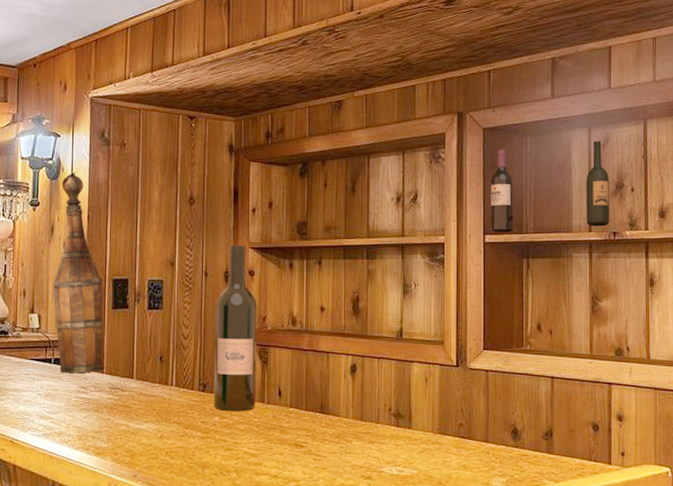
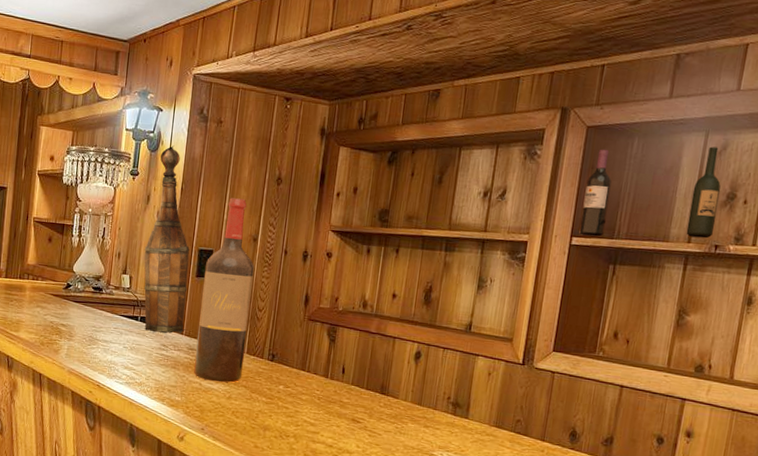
wine bottle: none [119,222,176,421] -> present [194,198,255,383]
wine bottle: present [213,246,258,412] -> none [279,227,332,385]

